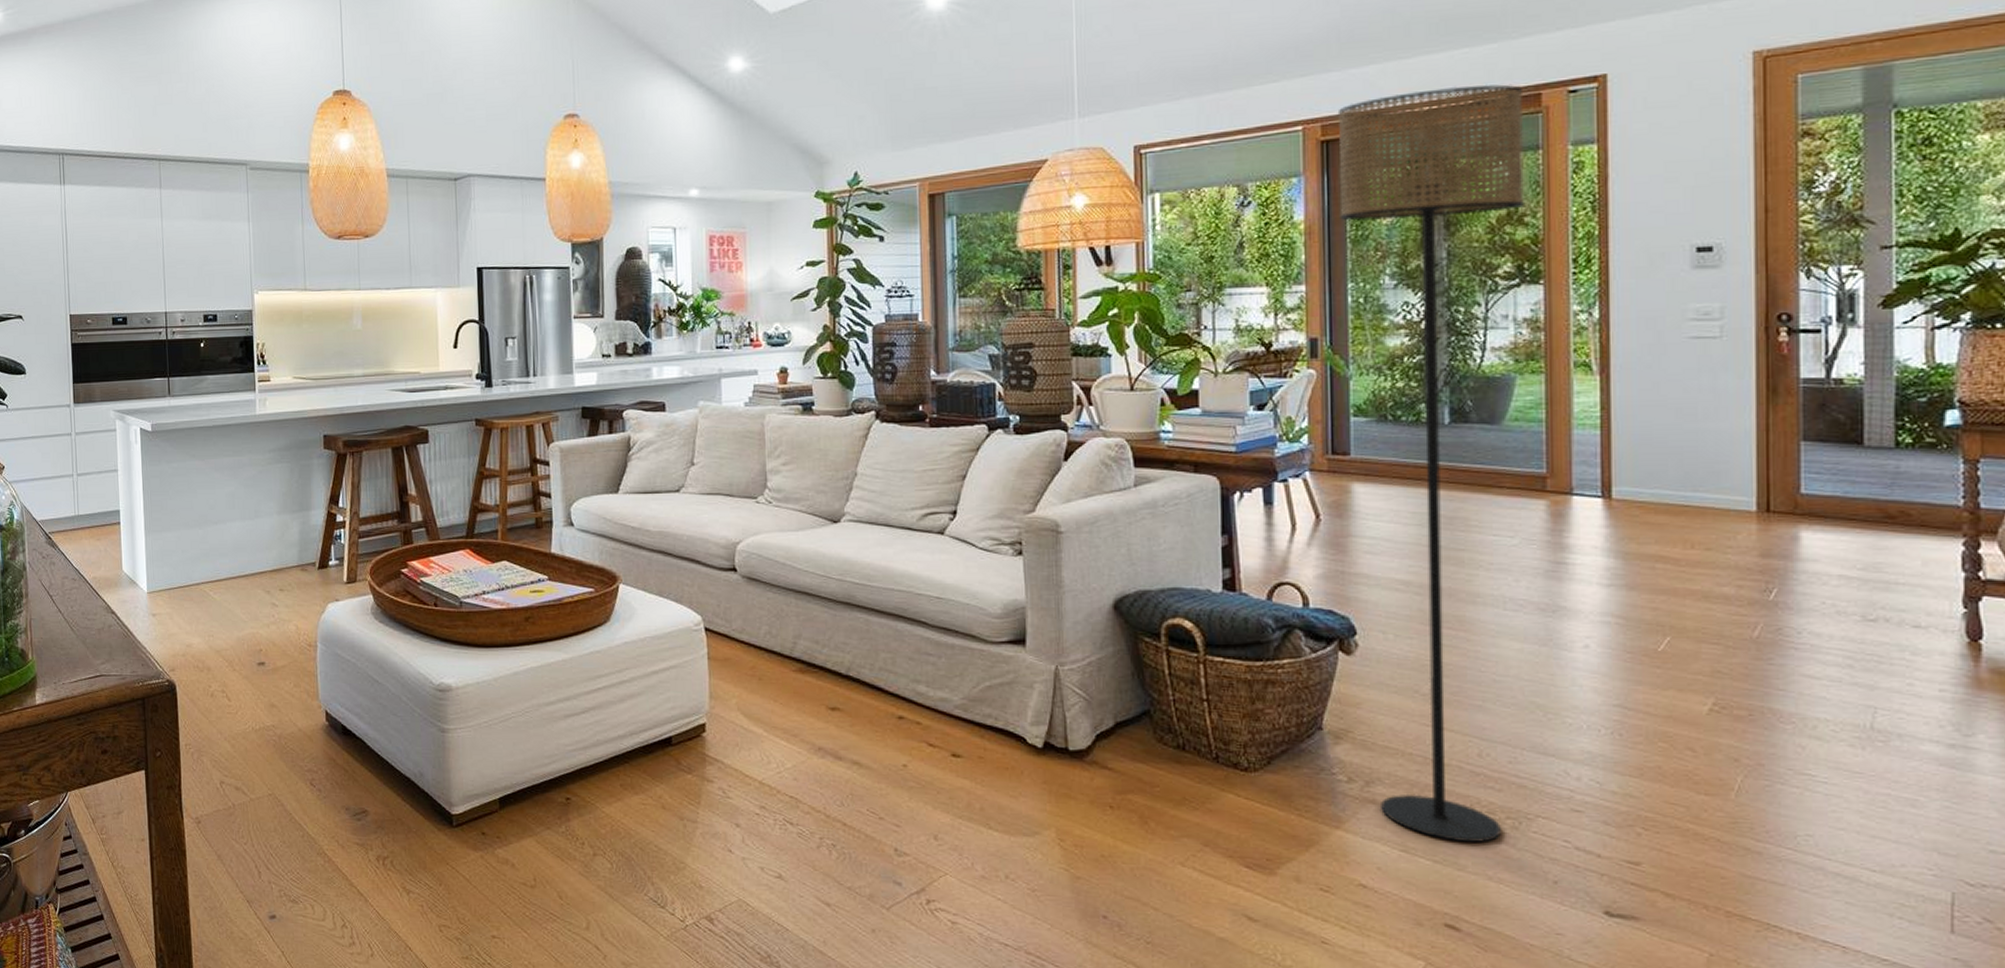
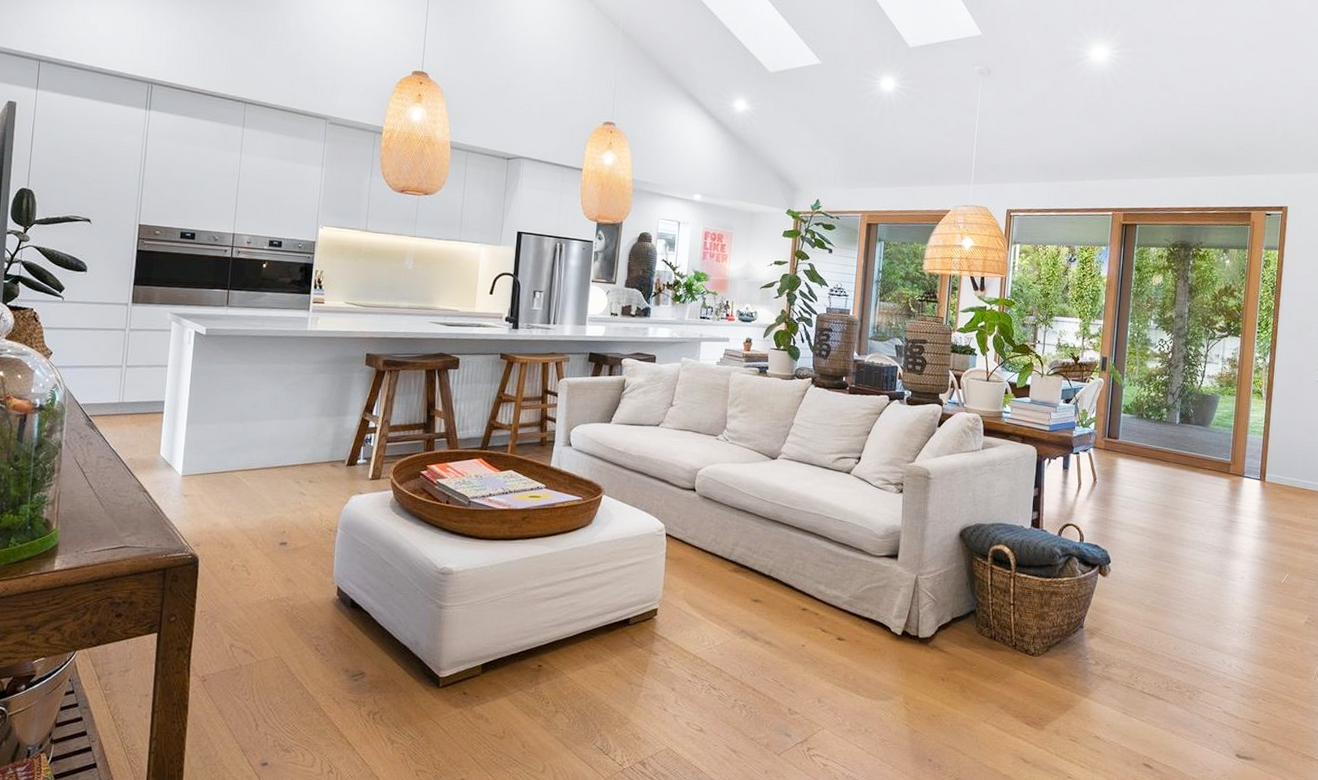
floor lamp: present [1337,84,1524,844] -> none [1113,200,1241,709]

